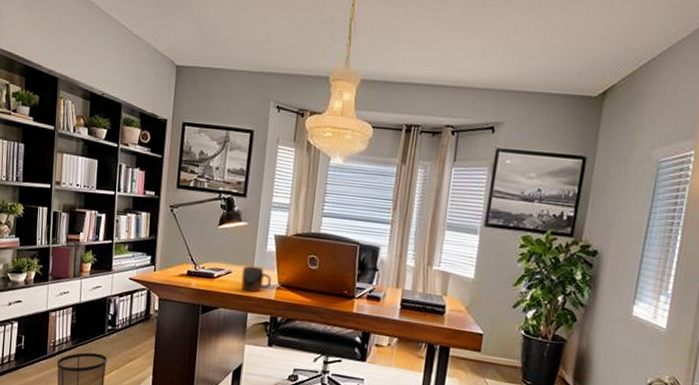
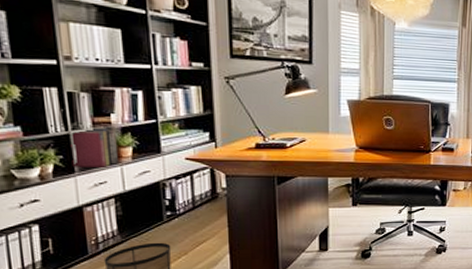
mug: present [241,265,271,293] -> none [316,132,348,157]

